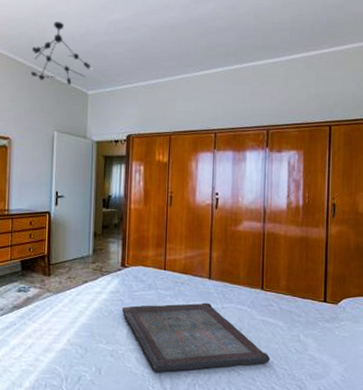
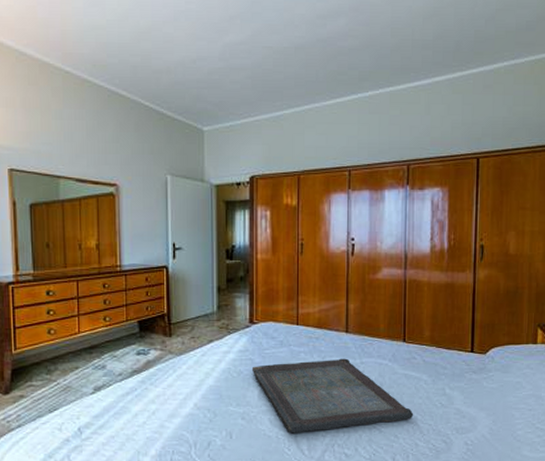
ceiling light fixture: present [28,22,93,87] -> none [131,46,207,124]

